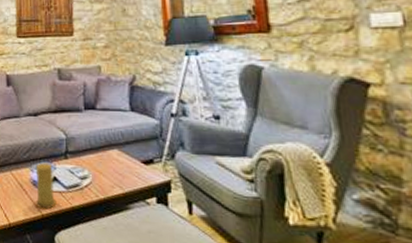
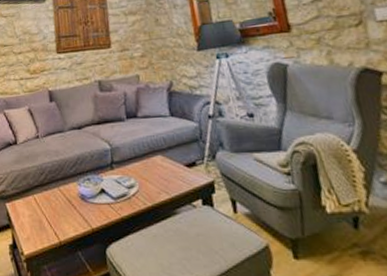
candle: present [35,162,57,210] -> none [83,175,106,223]

